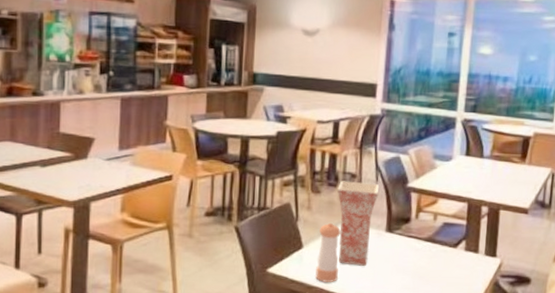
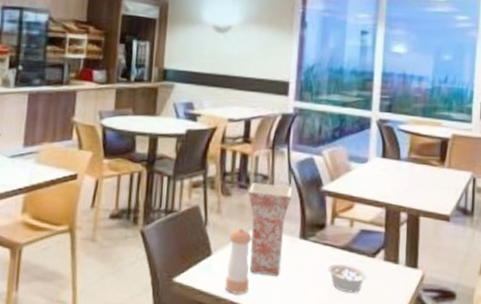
legume: none [411,253,449,280] -> present [327,263,368,293]

